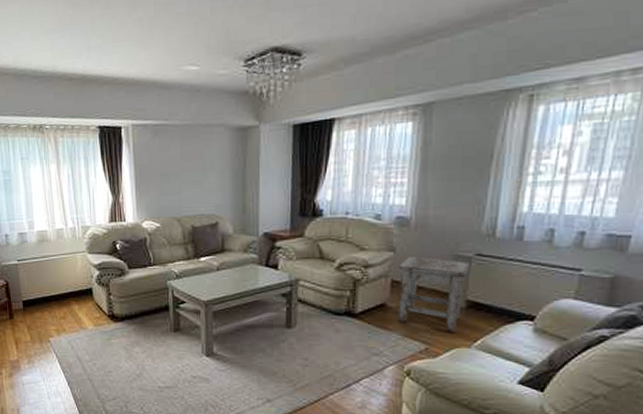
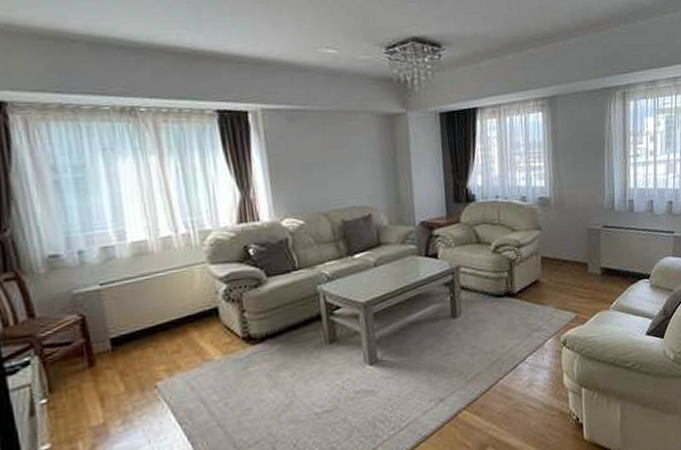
stool: present [397,257,470,332] -> none [545,232,600,299]

